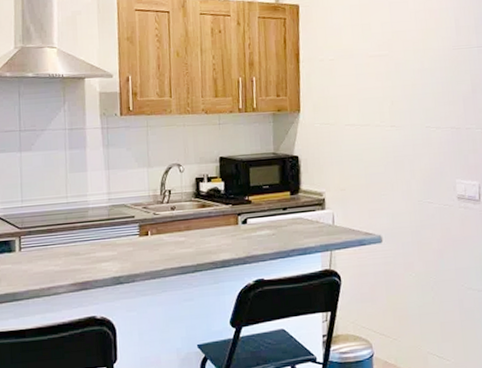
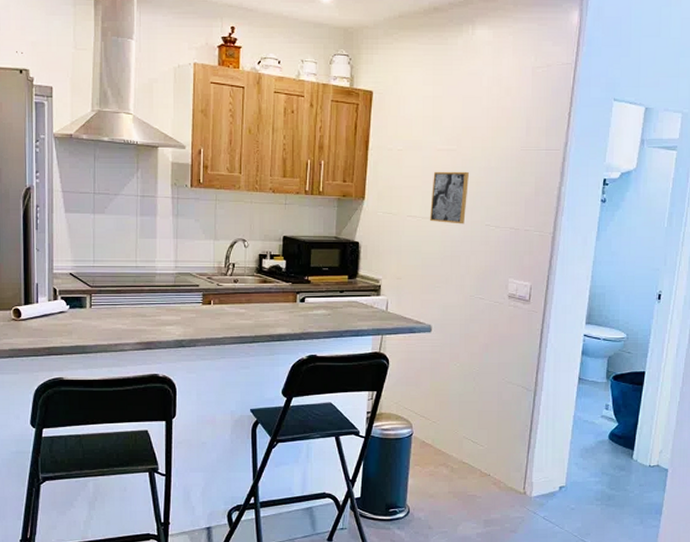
wall art: none [367,75,405,129] -> present [430,171,469,224]

